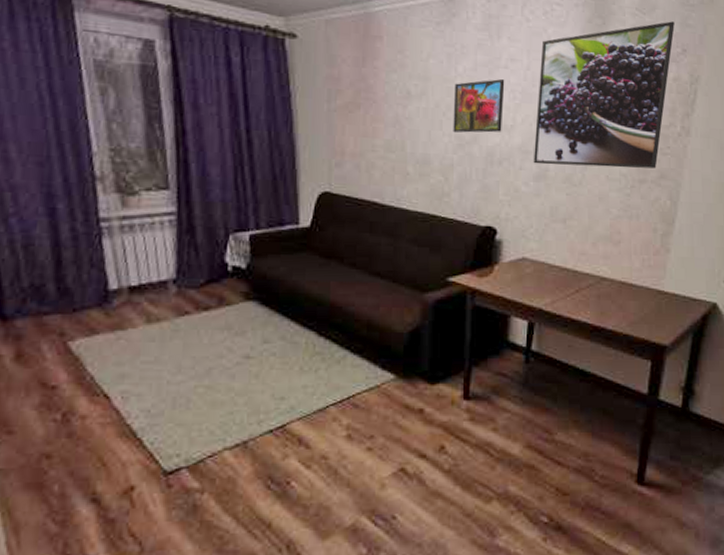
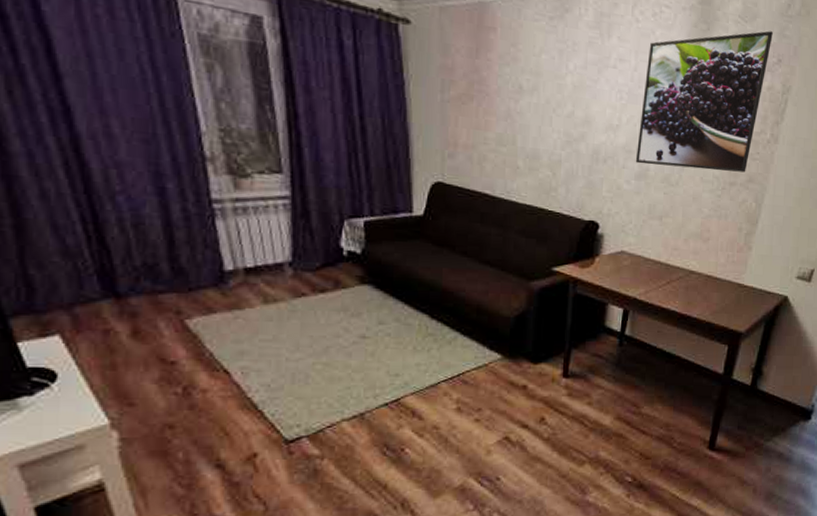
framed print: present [453,79,505,133] -> none [562,78,613,131]

